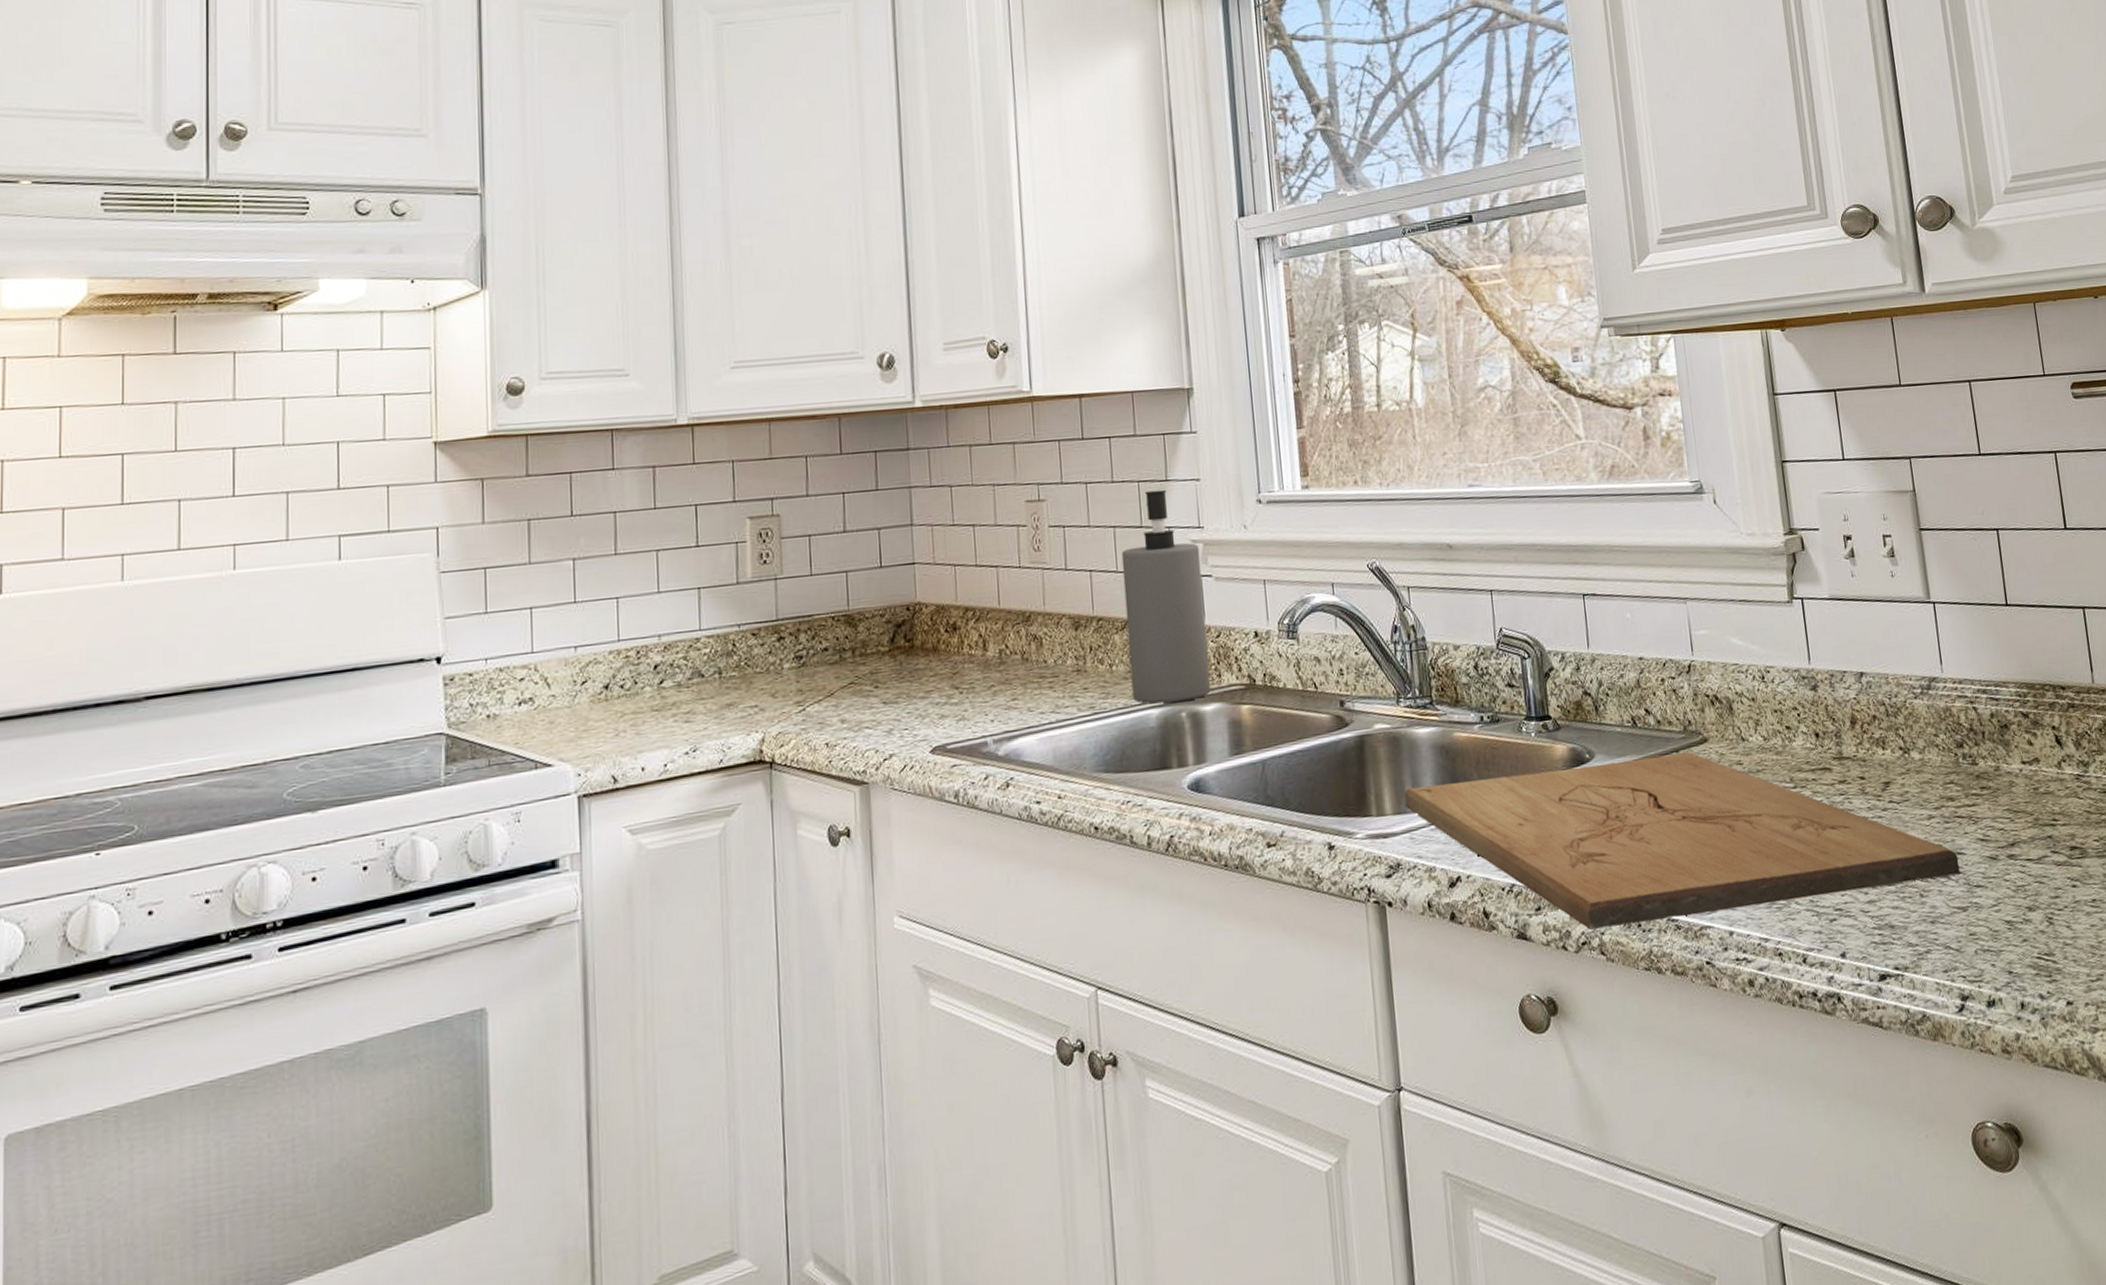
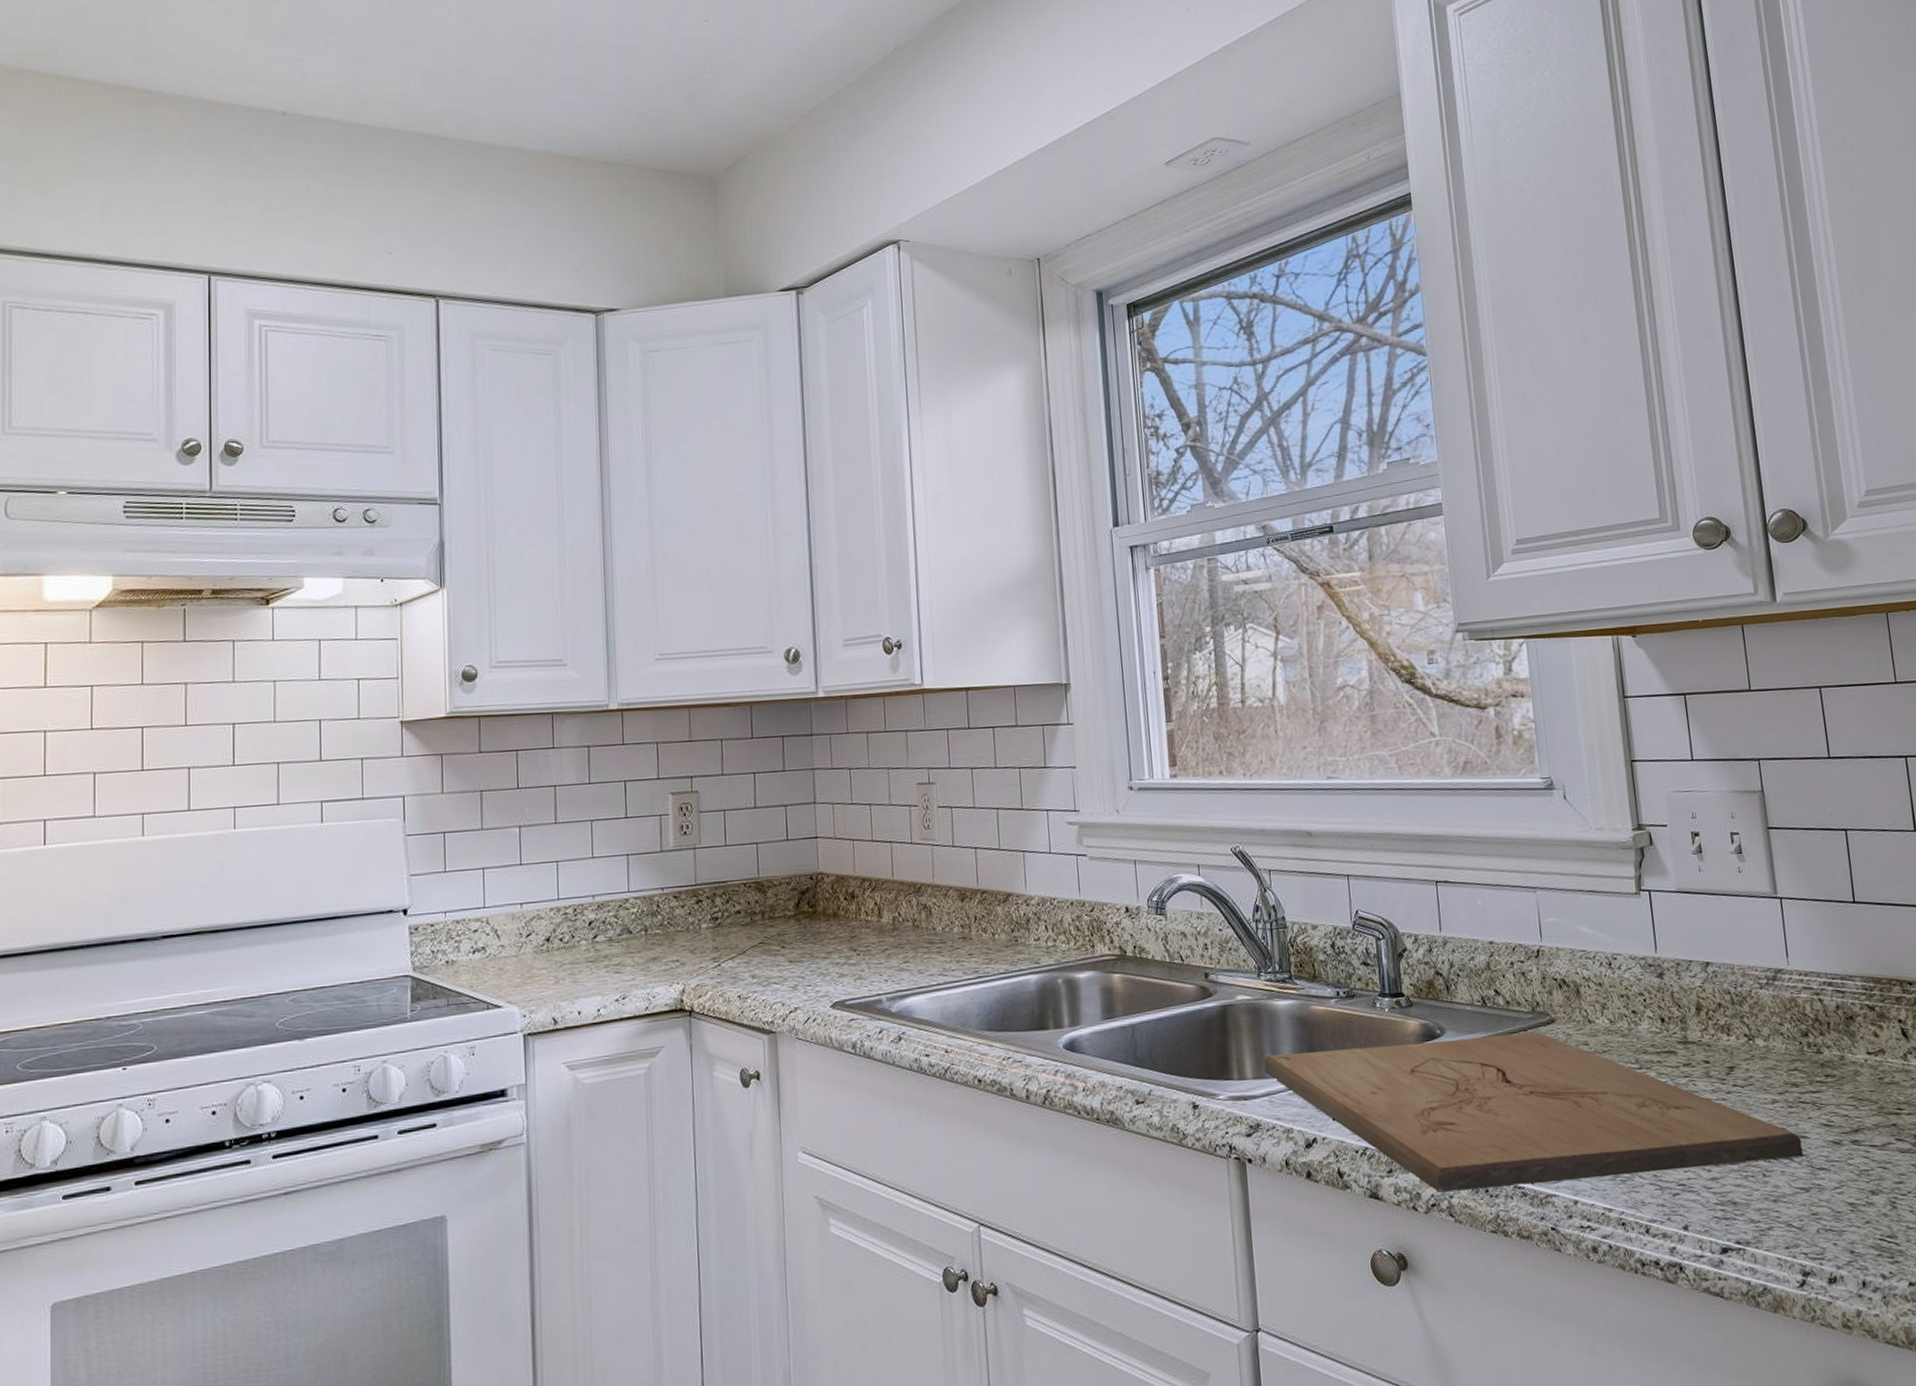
soap dispenser: present [1121,489,1211,704] -> none [1003,775,1085,970]

